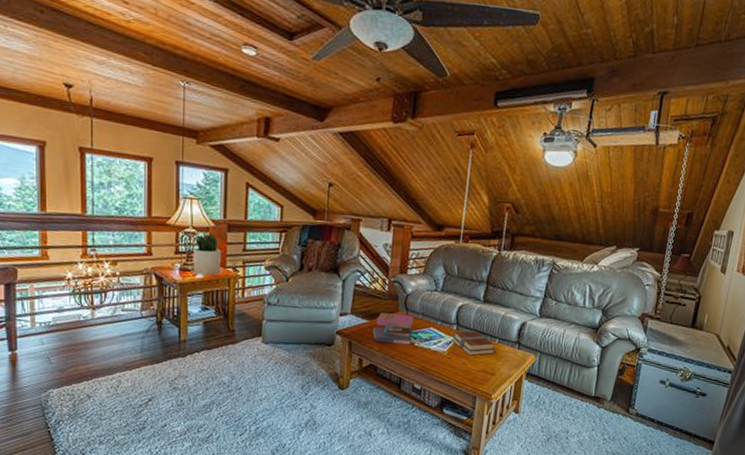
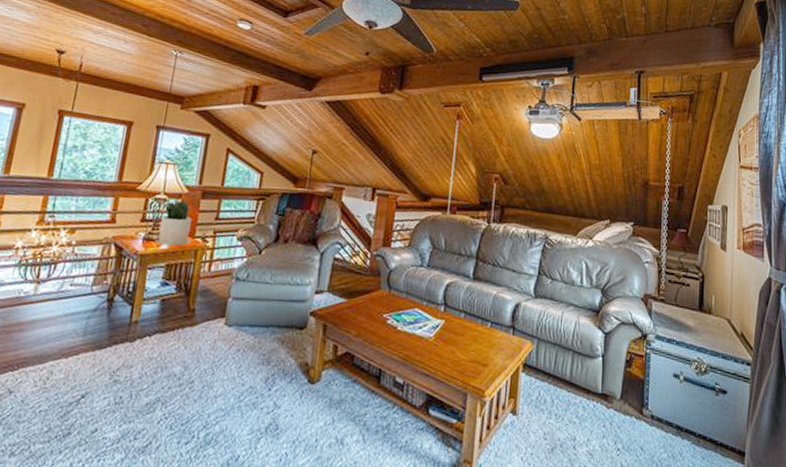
books: present [373,312,414,345] -> none [351,289,398,329]
books: present [453,331,496,356] -> none [440,313,488,343]

